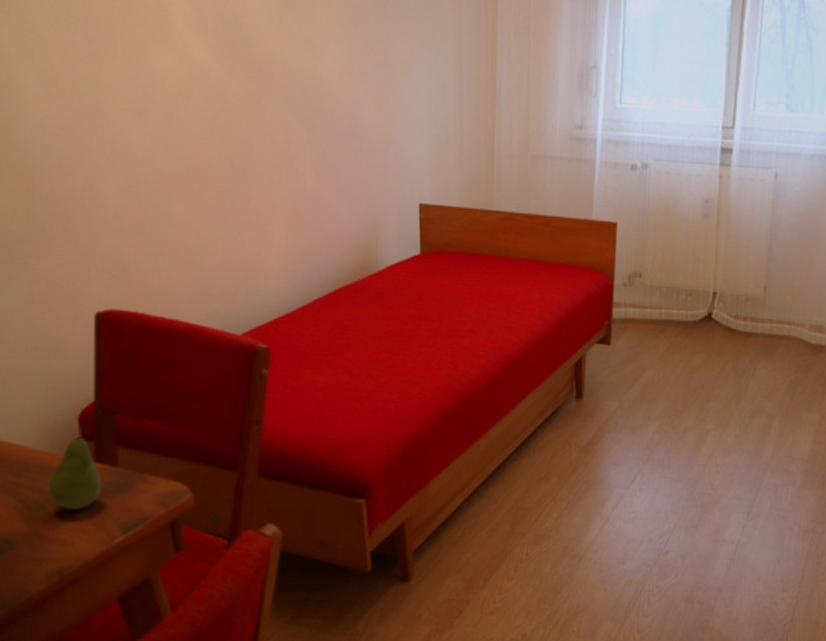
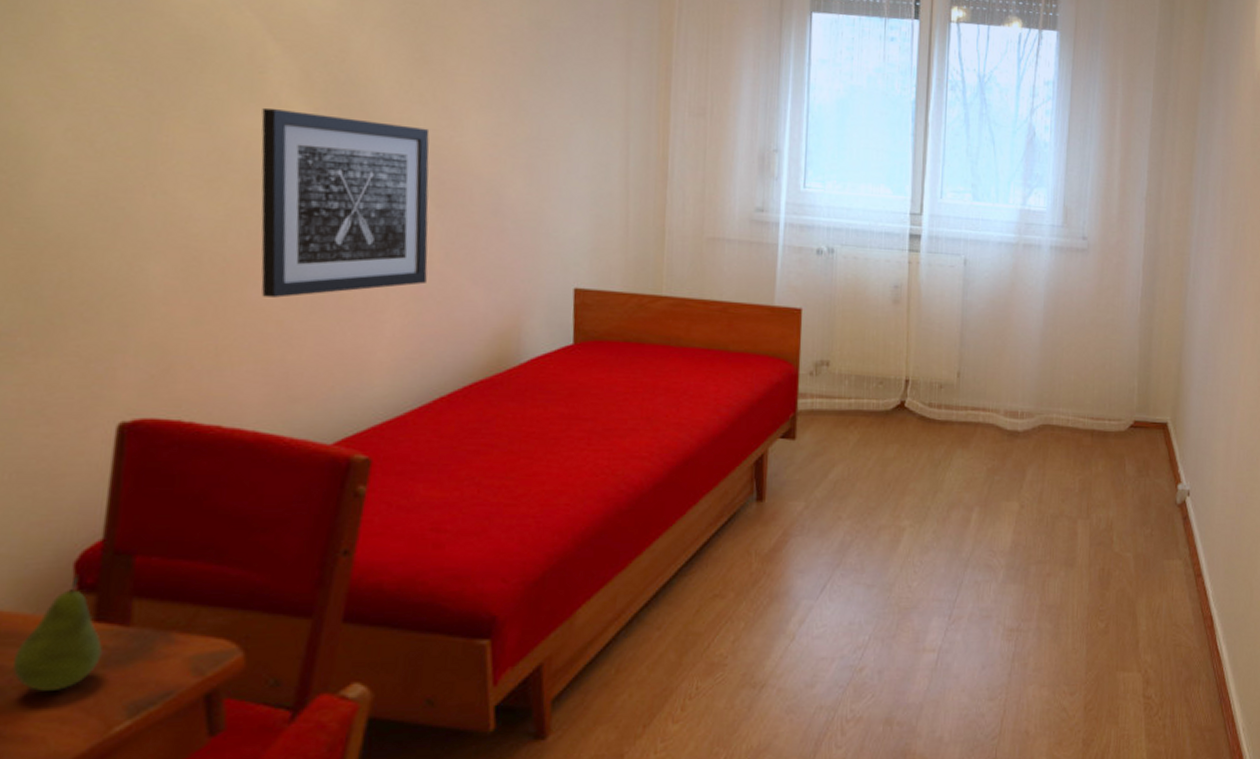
wall art: none [171,47,303,212] -> present [261,107,430,298]

